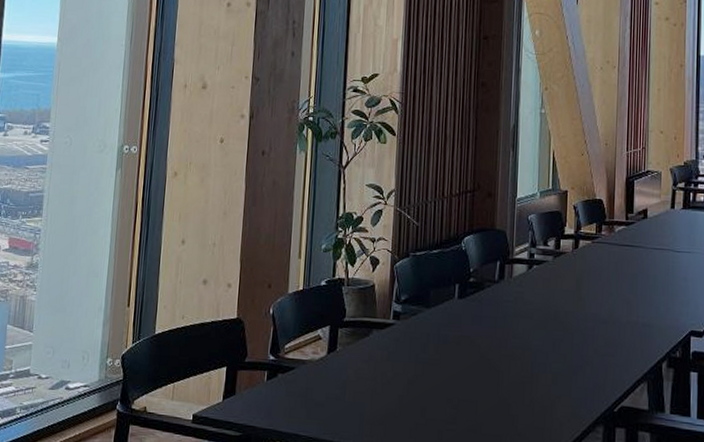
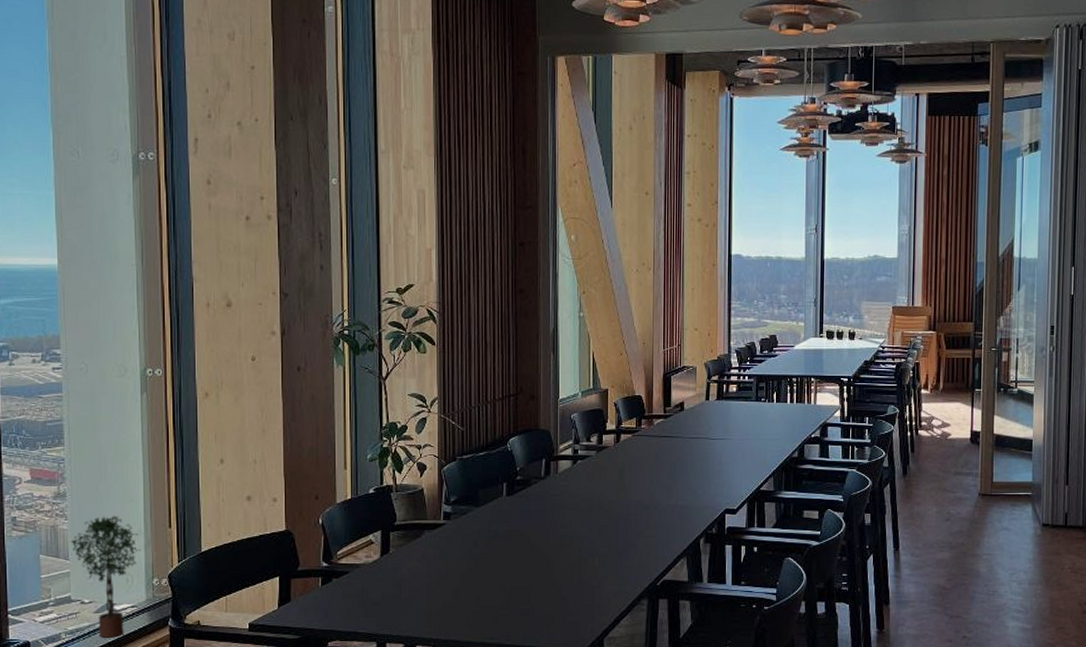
potted tree: none [36,289,100,417] -> present [70,515,141,638]

